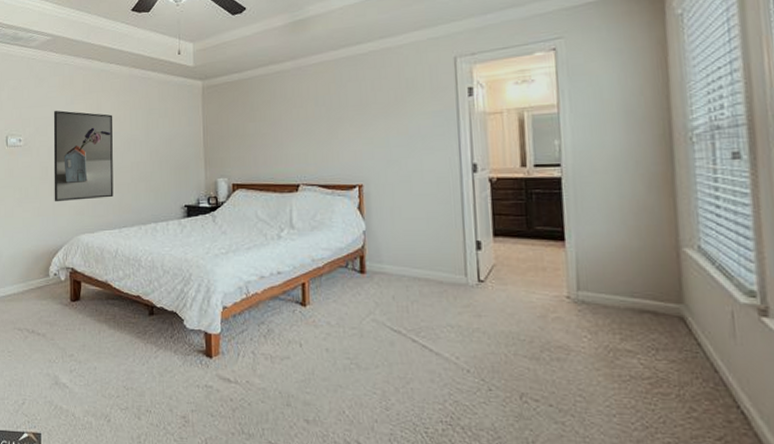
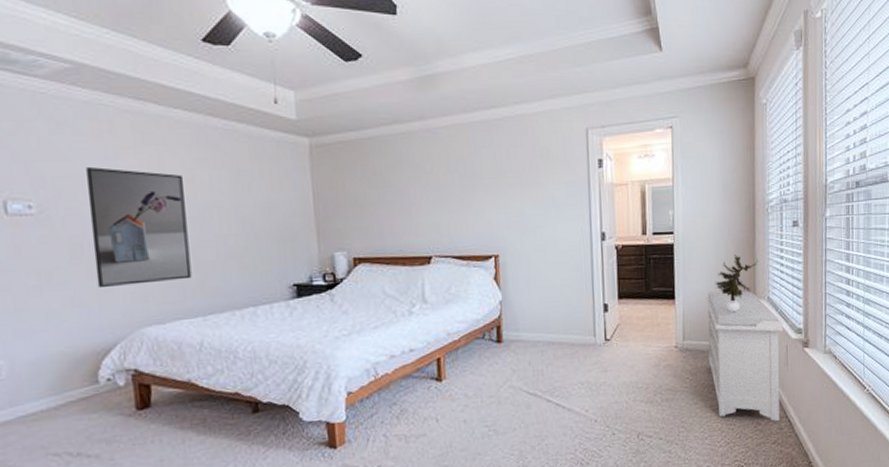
bench: none [607,235,727,412] -> present [706,291,784,422]
potted plant: none [618,192,682,262] -> present [714,255,759,313]

